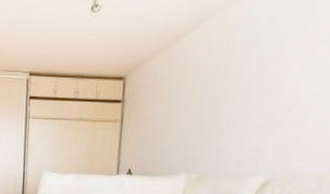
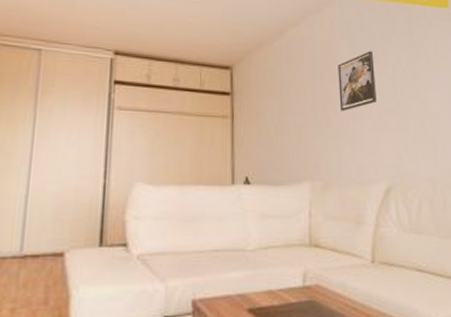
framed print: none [229,47,280,112] -> present [338,51,377,112]

